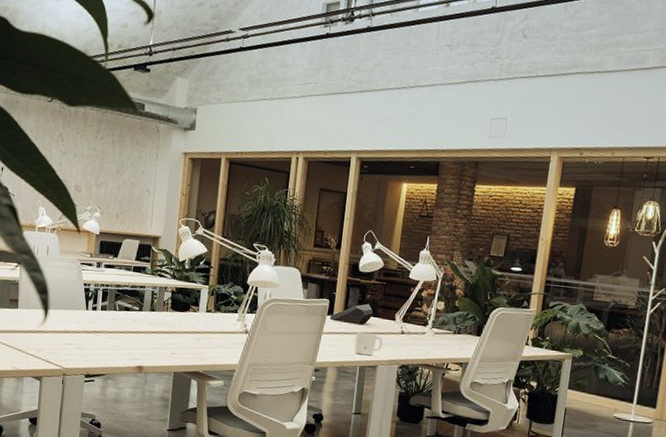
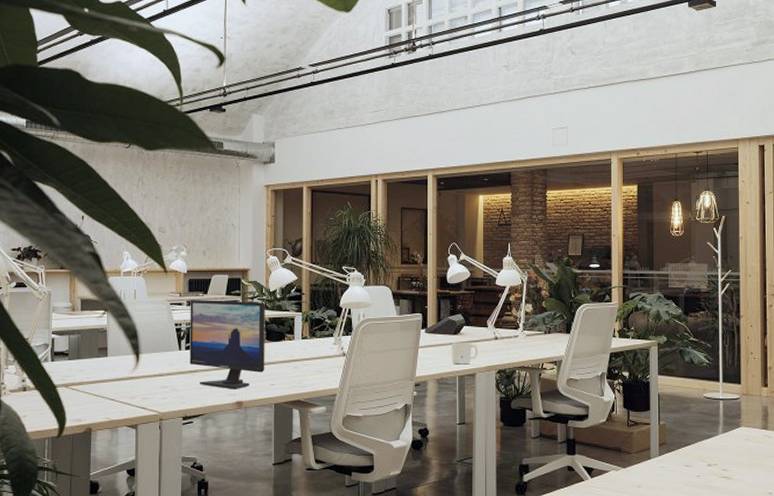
computer monitor: none [95,261,173,354] -> present [189,300,265,389]

